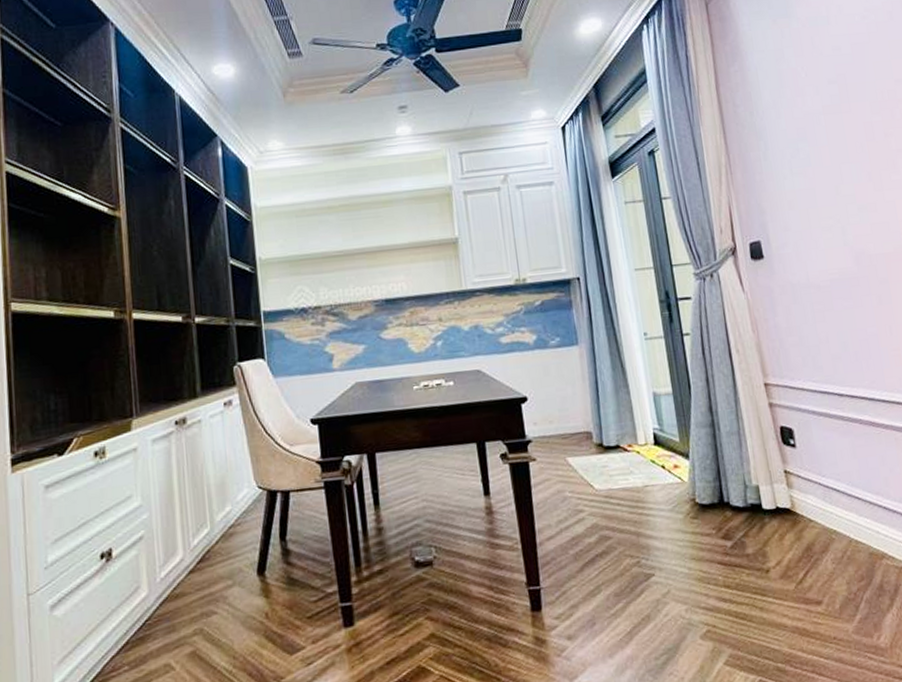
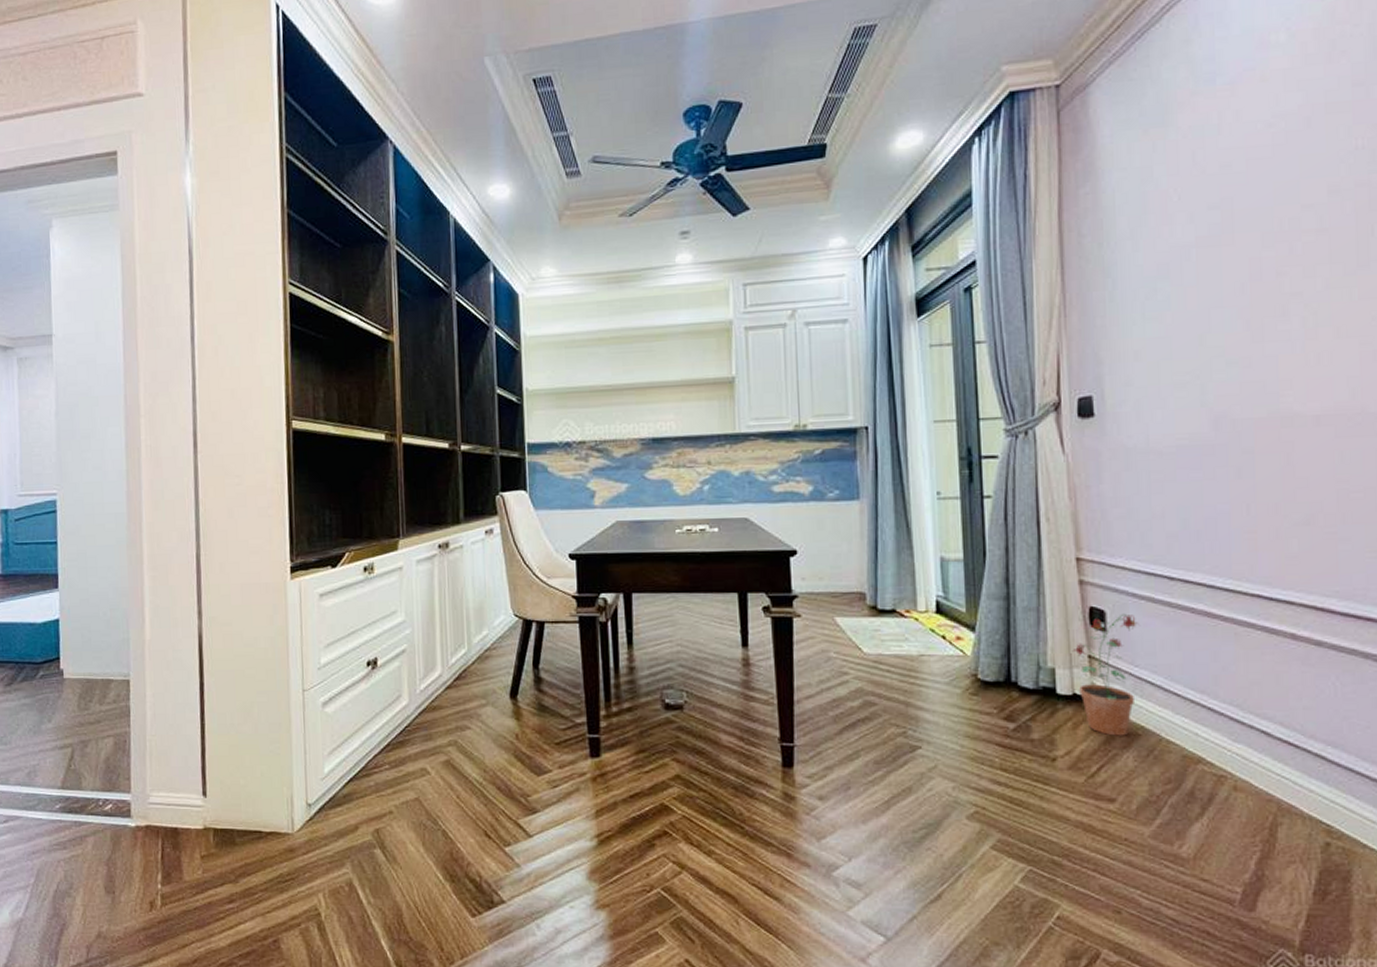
potted plant: none [770,429,826,543] -> present [1072,613,1138,736]

